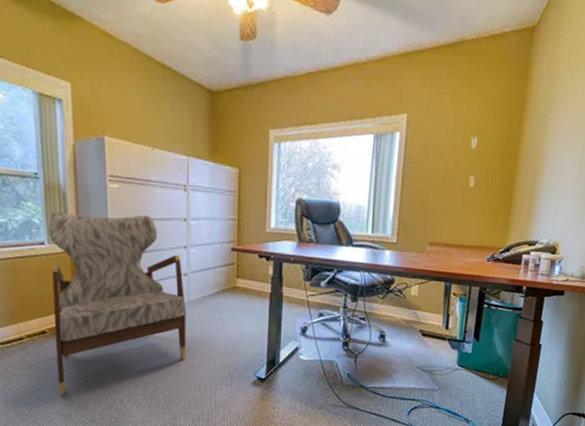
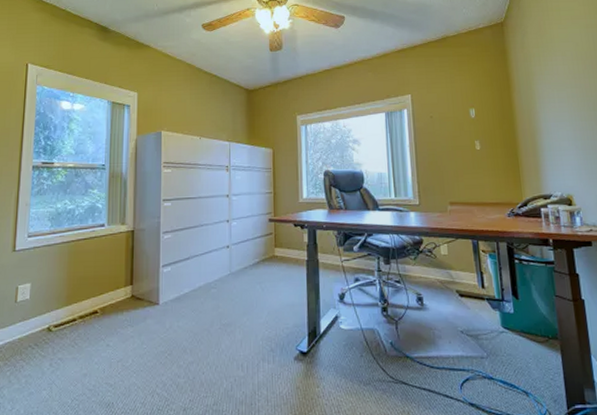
armchair: present [48,212,186,396] -> none [103,193,229,381]

